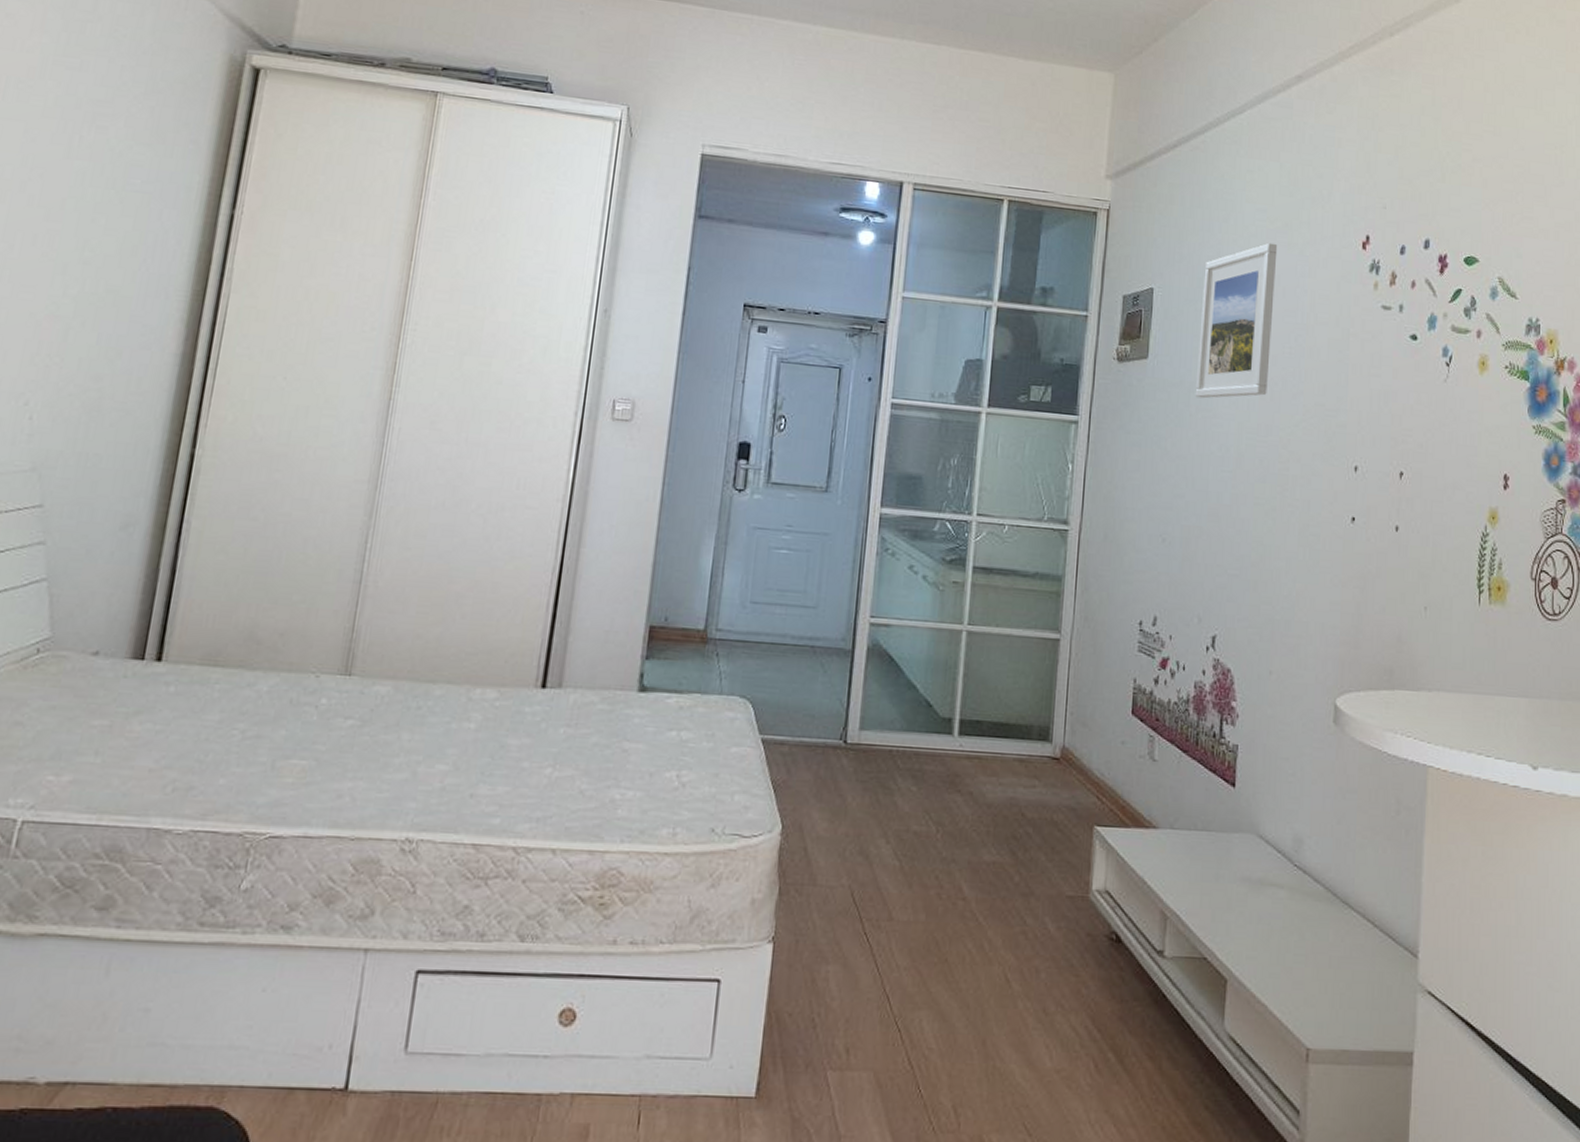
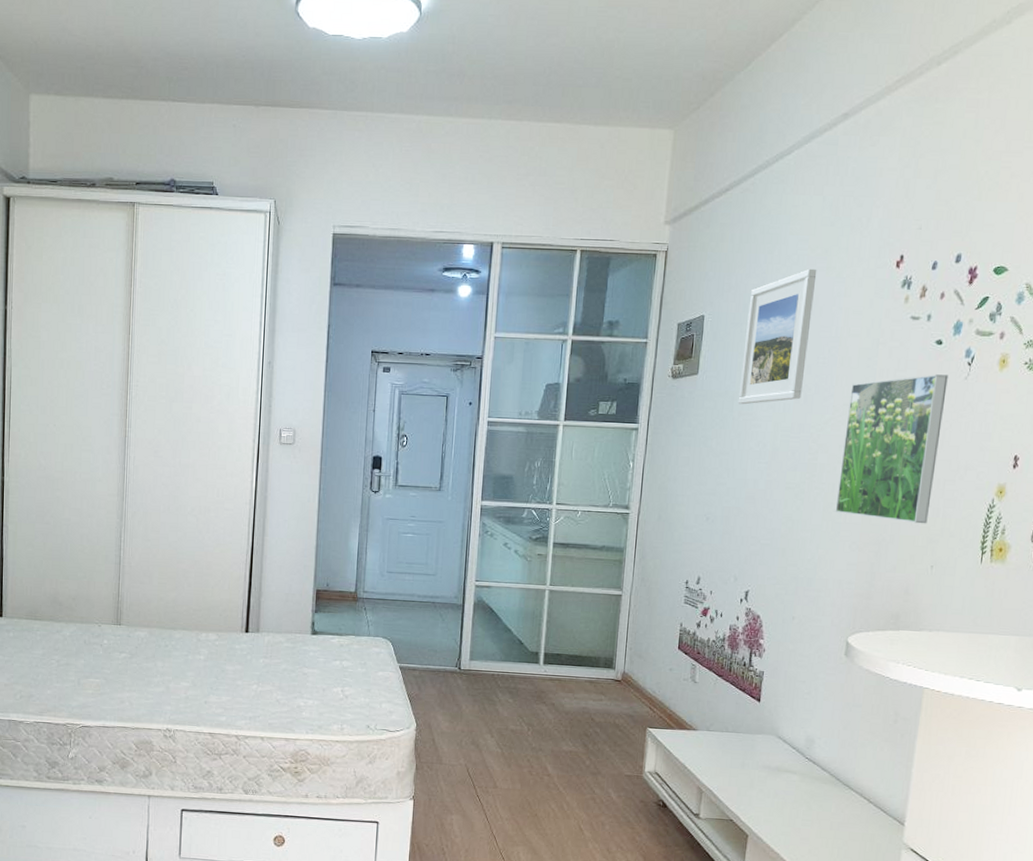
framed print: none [1312,374,1426,555] -> present [835,374,948,524]

